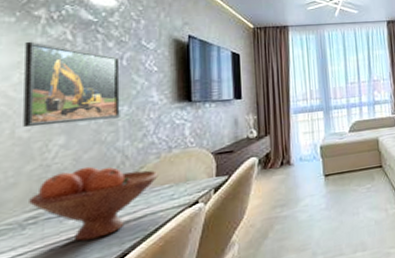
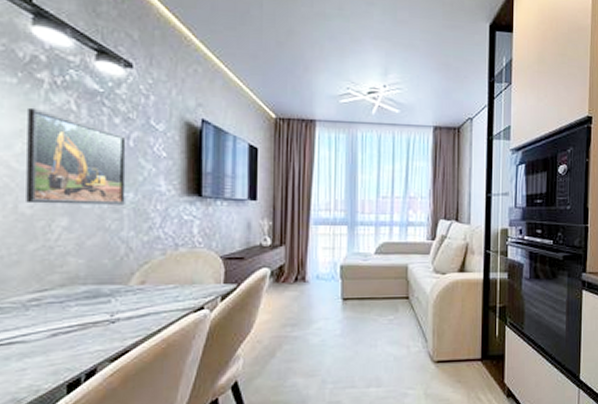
fruit bowl: present [29,166,158,242] -> none [32,254,163,331]

